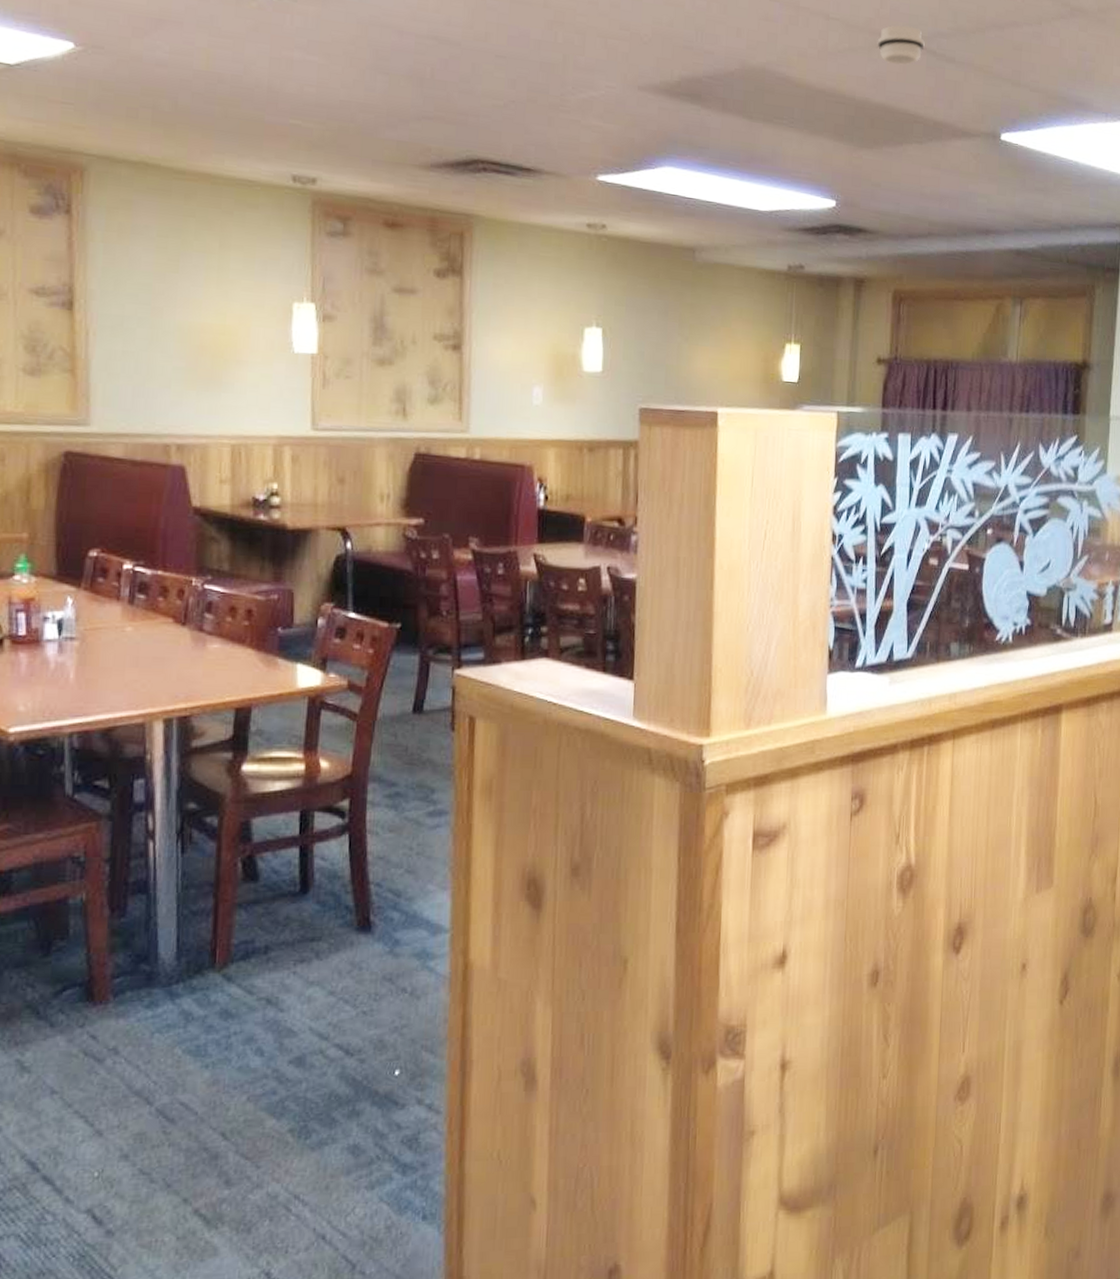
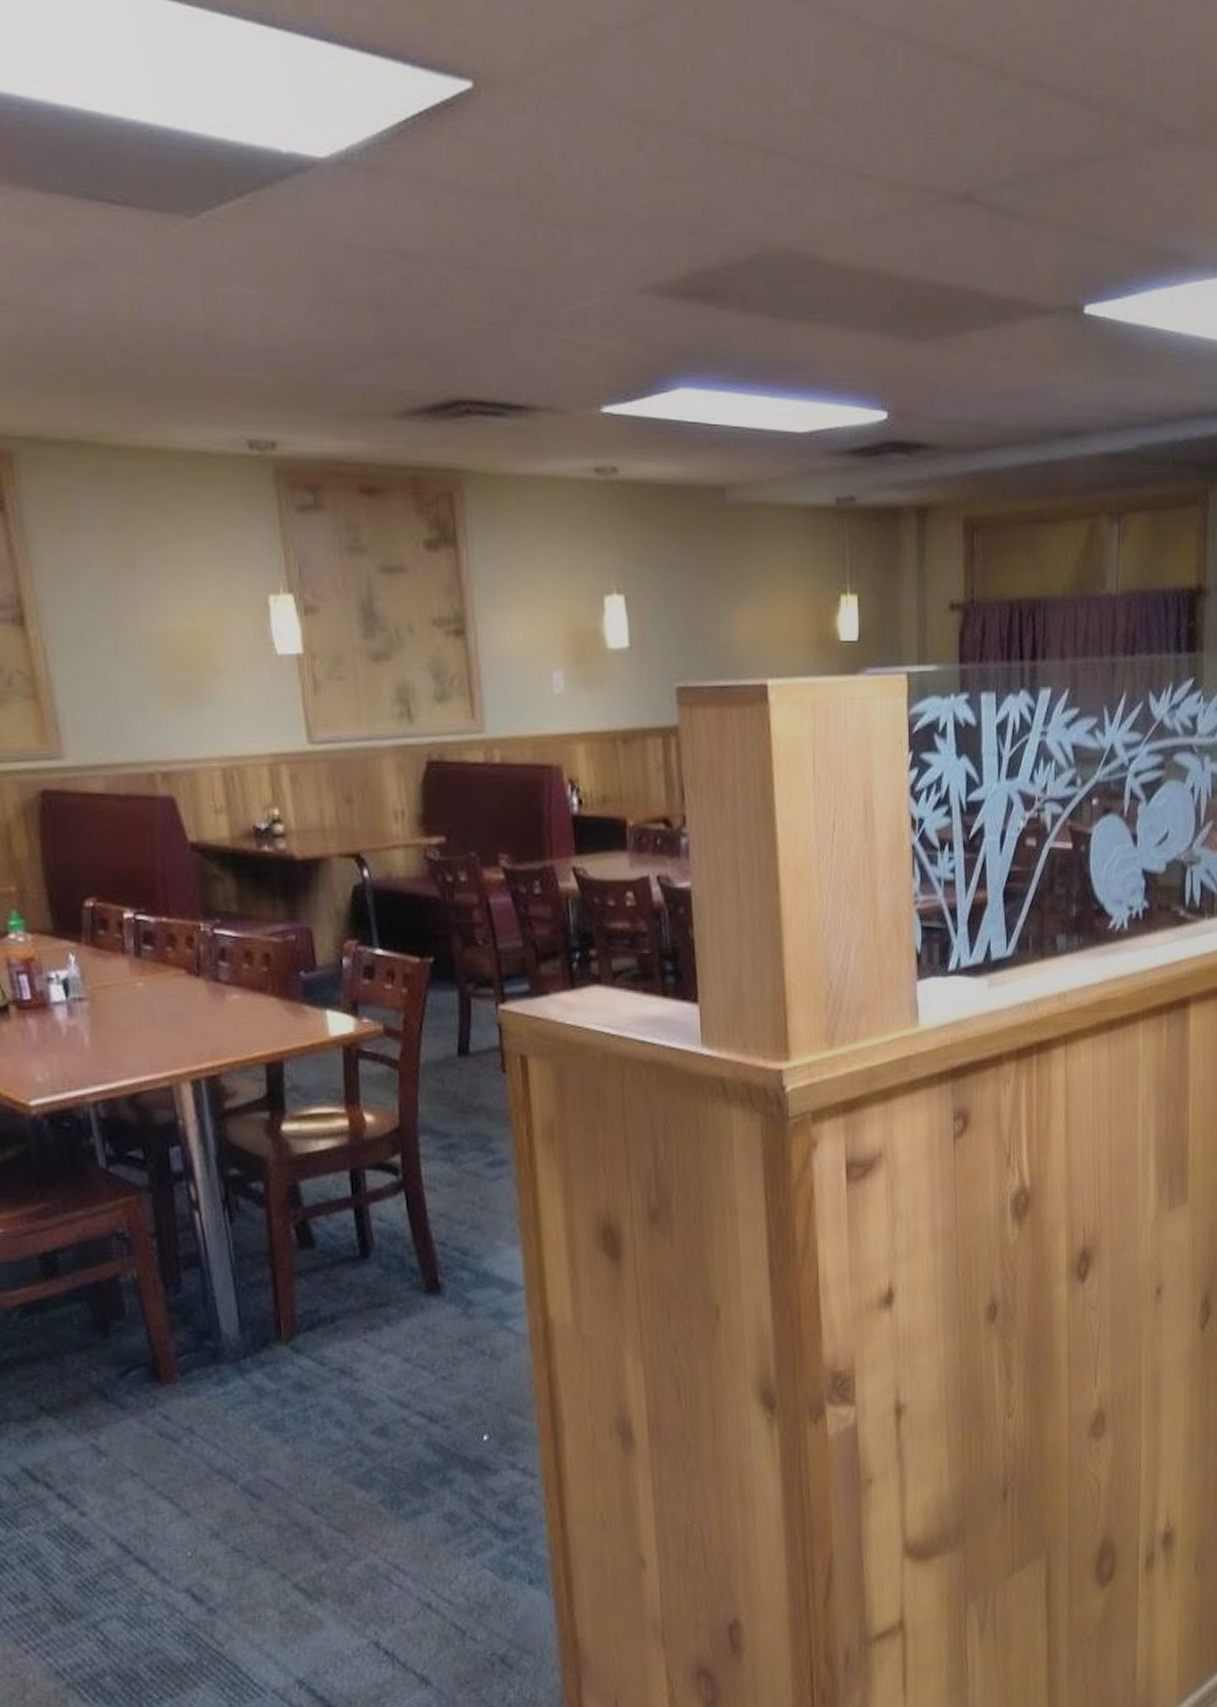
smoke detector: present [877,25,925,65] -> none [924,175,983,228]

